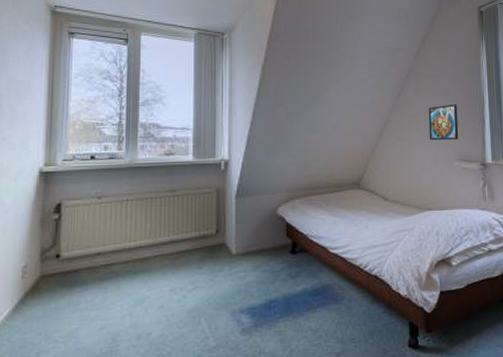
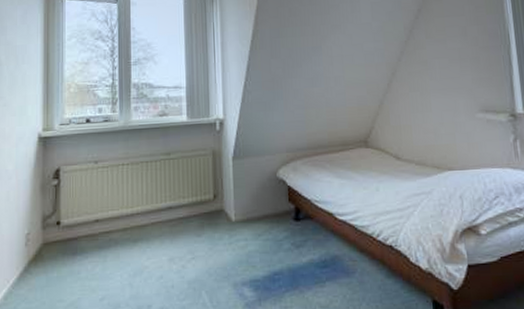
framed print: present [428,104,459,140] -> none [442,46,482,89]

